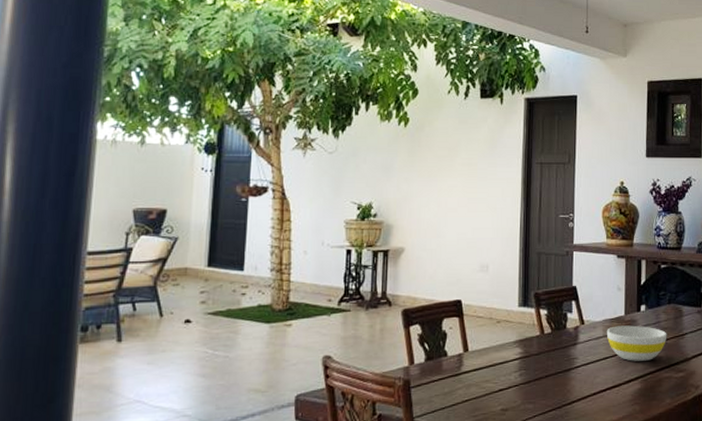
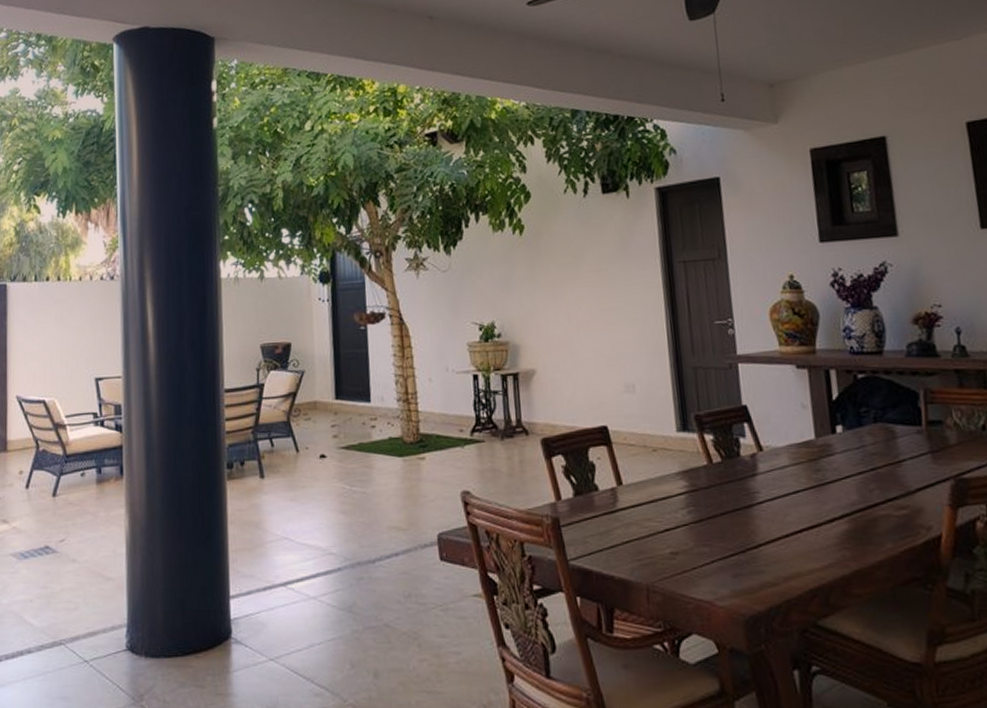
bowl: present [606,325,667,361] -> none [793,451,878,496]

